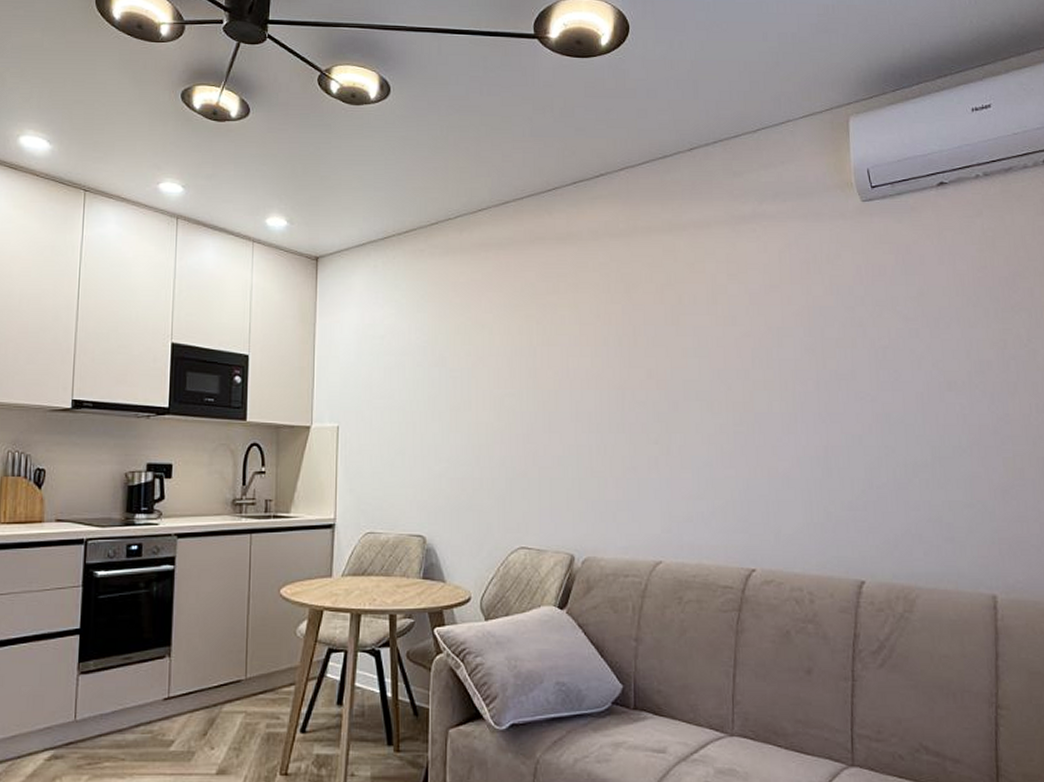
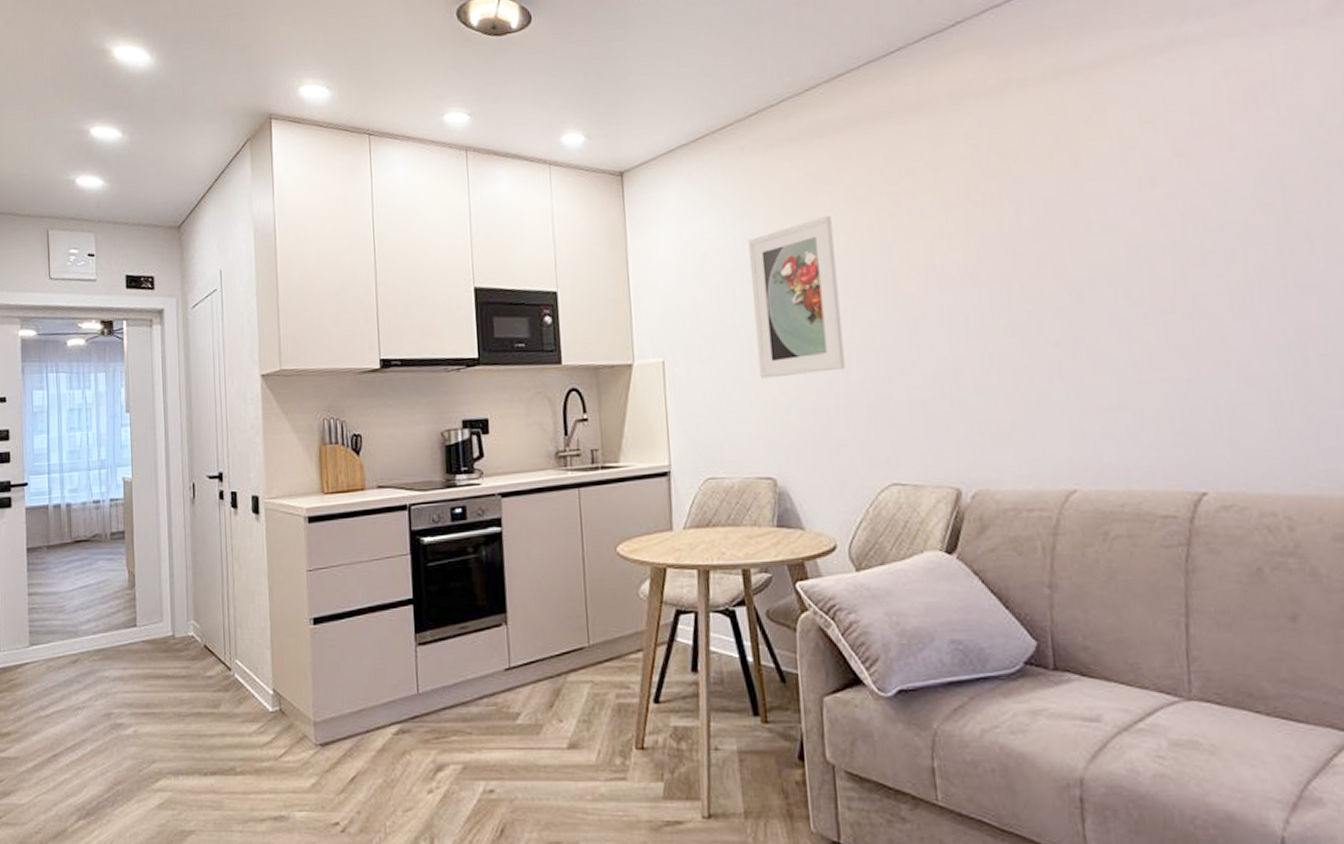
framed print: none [419,316,491,450] -> present [749,215,846,379]

